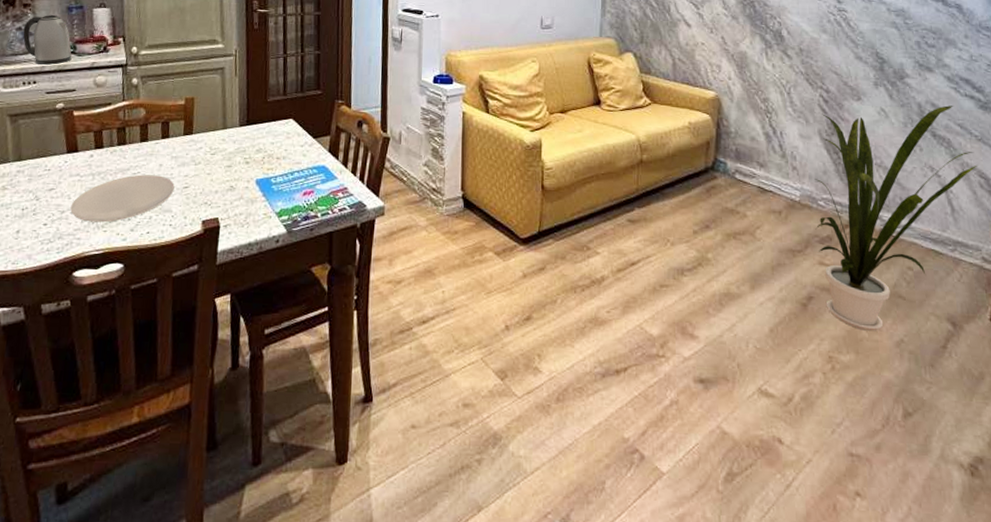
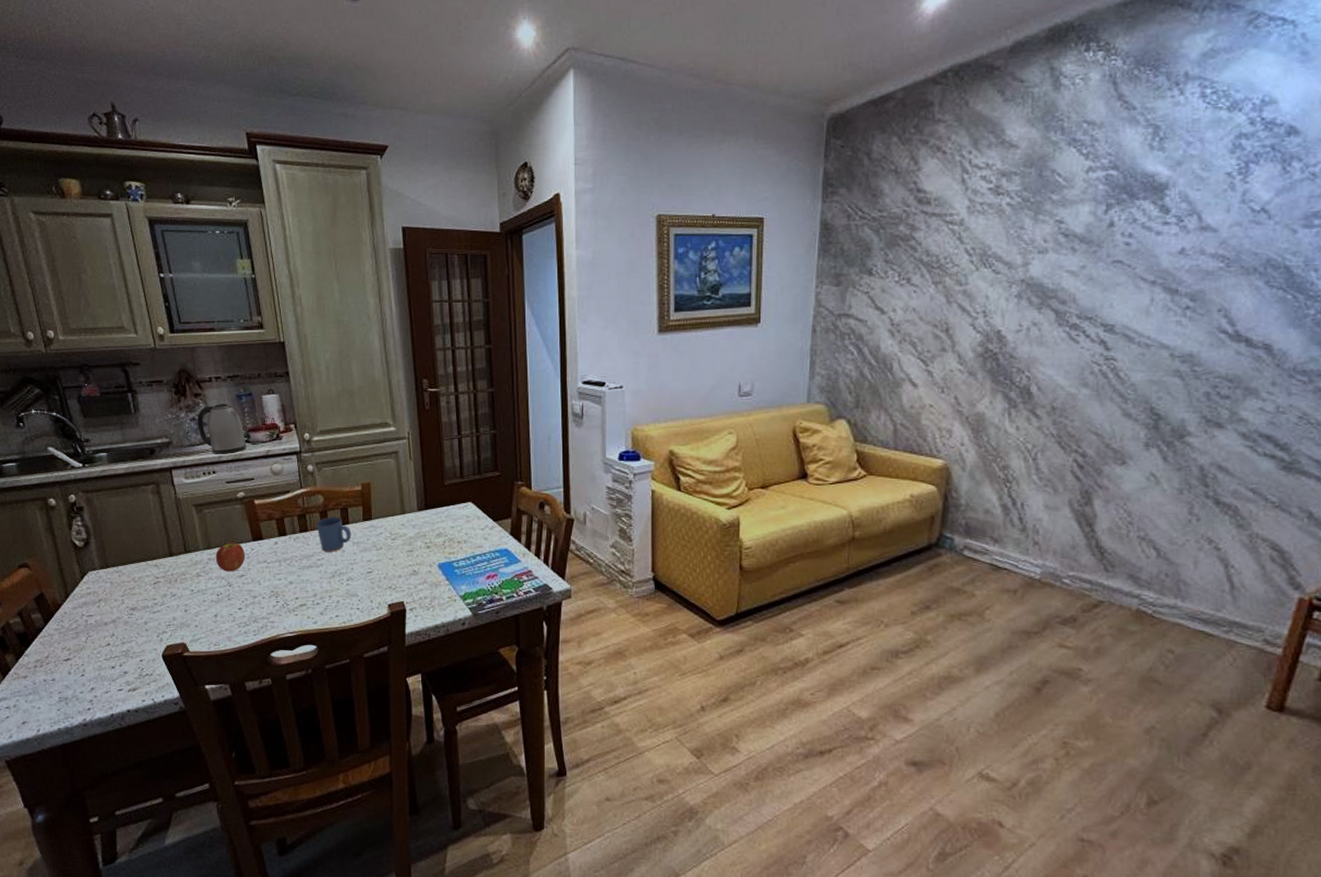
fruit: none [25,154,58,185] -> present [215,542,245,572]
plate: present [70,174,175,223] -> none [262,560,358,607]
mug: none [135,130,171,166] -> present [316,516,352,552]
house plant: present [815,105,978,331] -> none [1057,467,1272,717]

